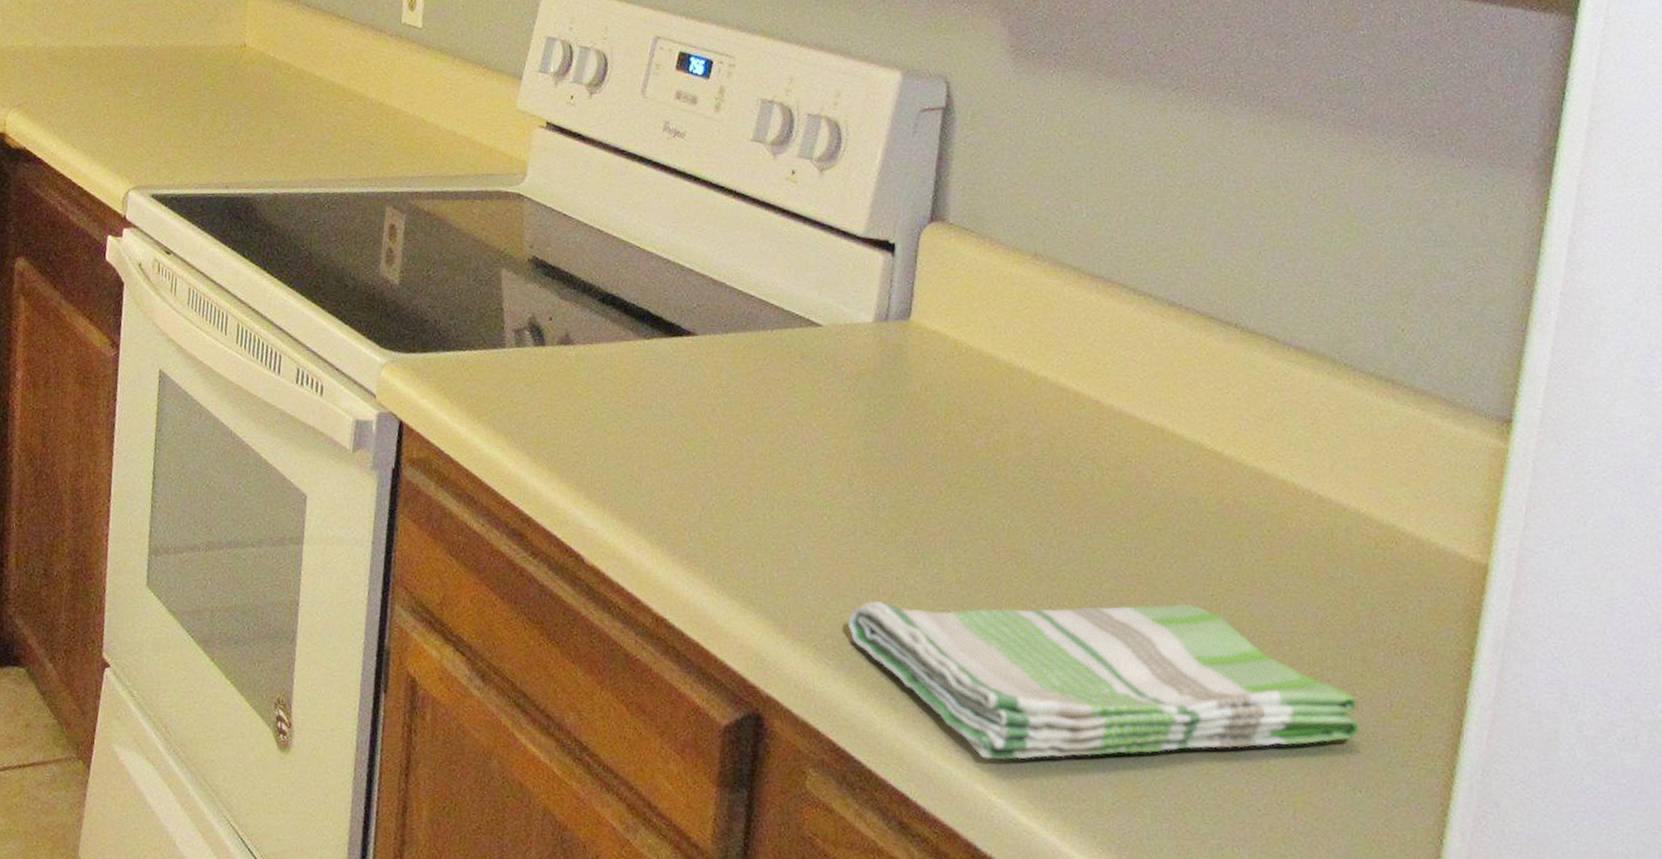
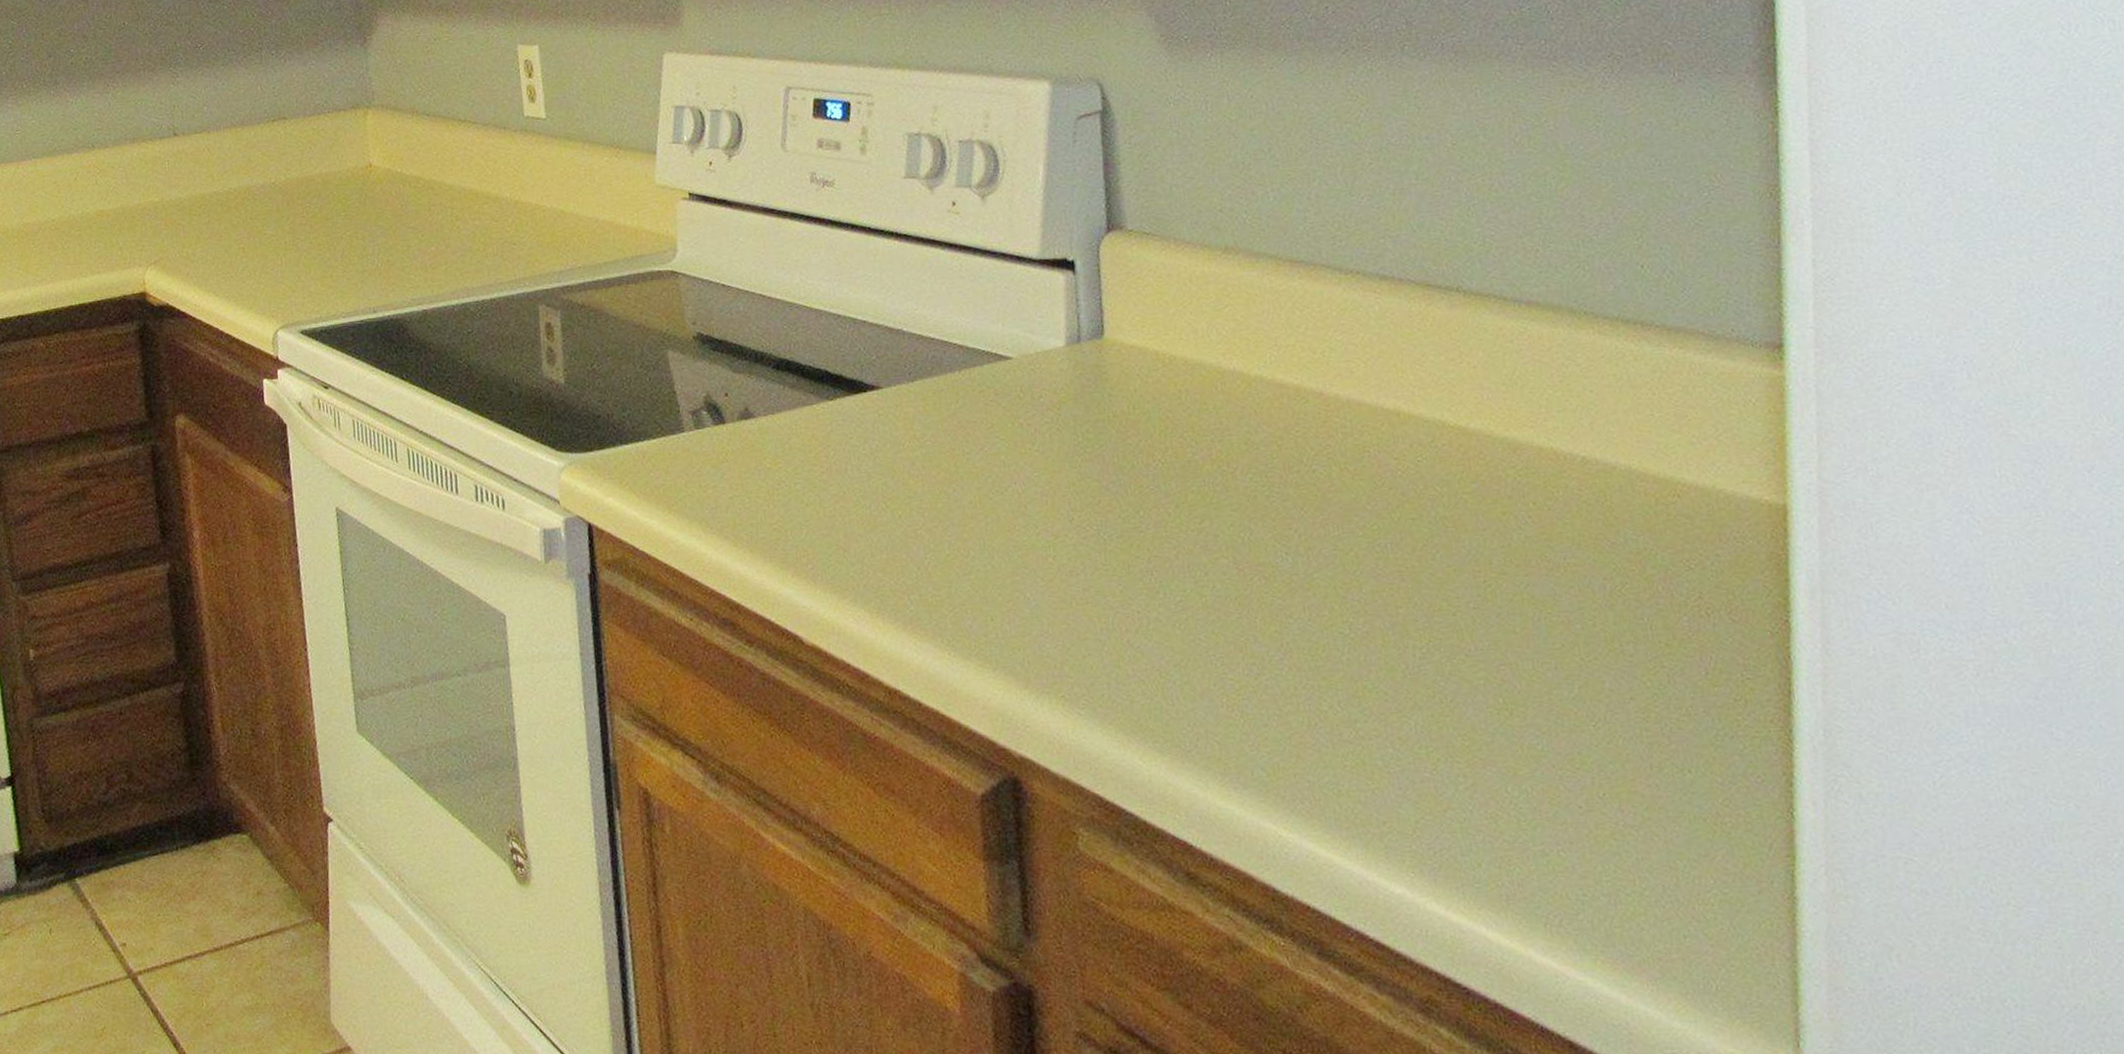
dish towel: present [847,601,1360,760] -> none [1093,593,1677,793]

